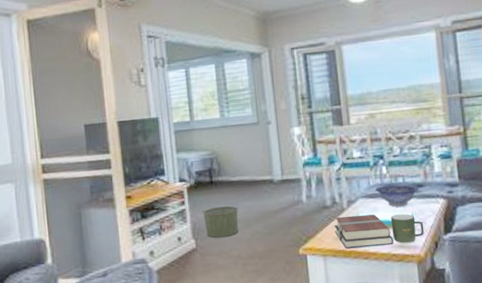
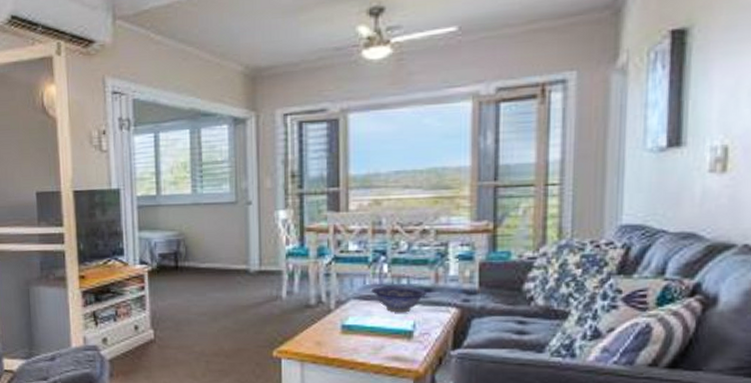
basket: present [201,205,239,238] -> none [163,295,205,331]
books: present [334,214,394,248] -> none [316,318,388,355]
mug: present [390,214,425,244] -> none [386,322,427,357]

